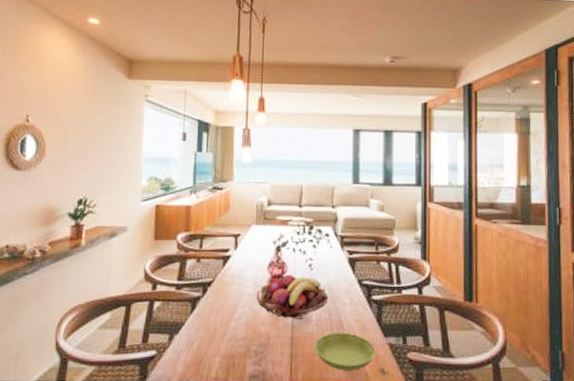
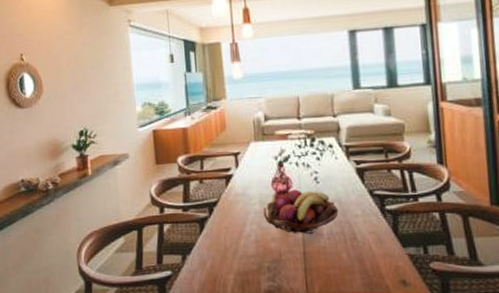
saucer: present [315,333,375,371] -> none [329,245,395,283]

